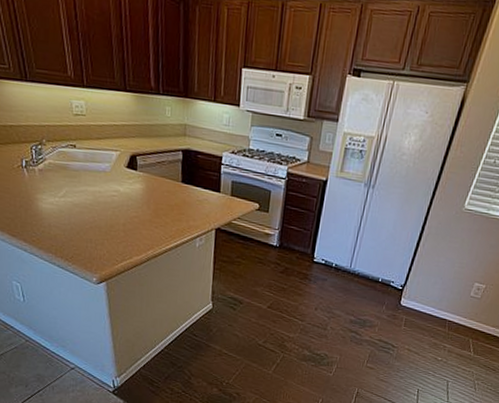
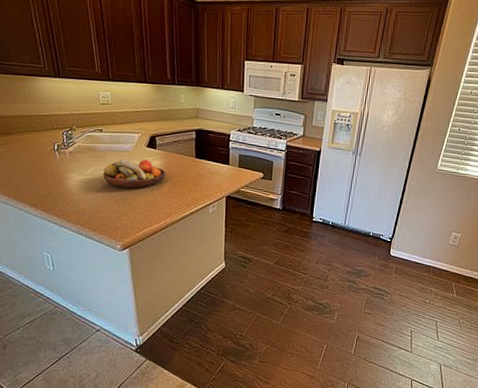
fruit bowl: none [76,181,148,216] -> present [102,160,166,189]

